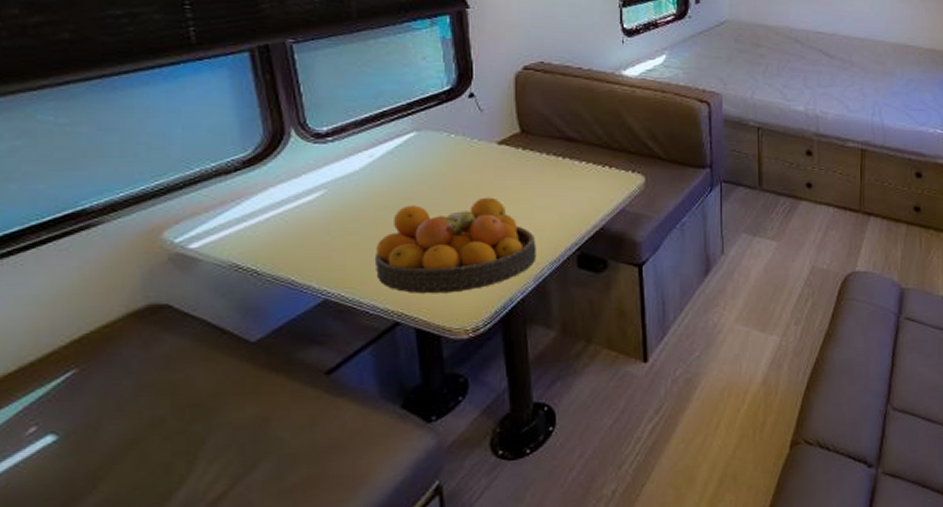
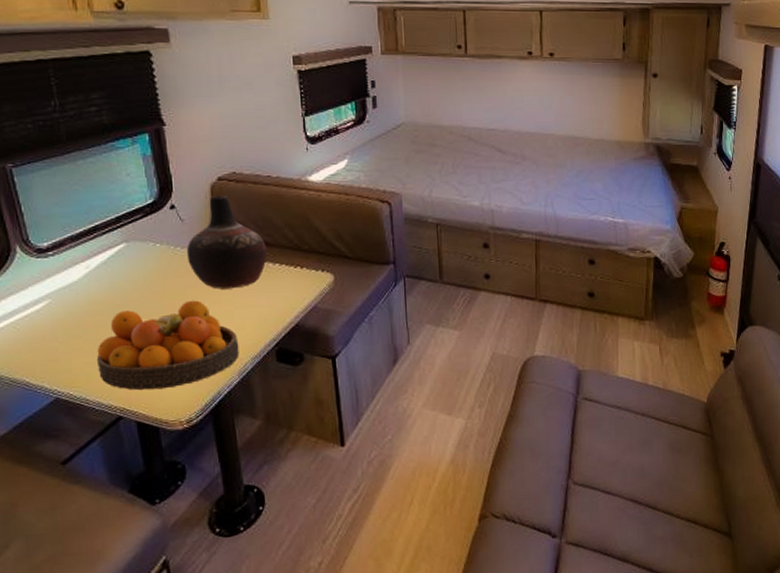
vase: none [484,85,573,187] -> present [186,195,267,289]

